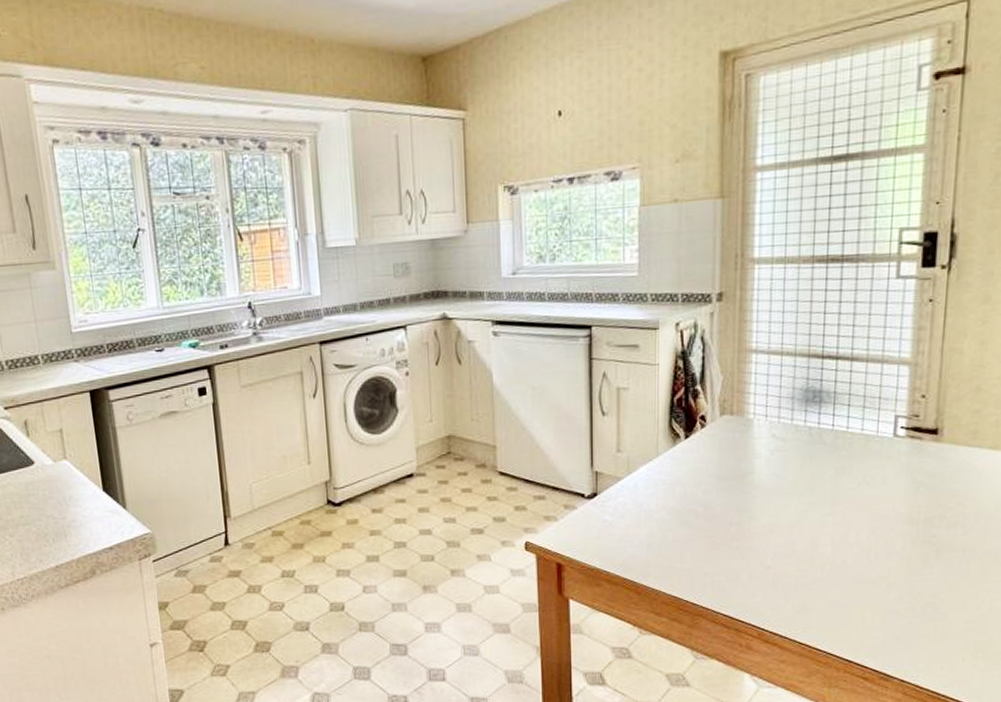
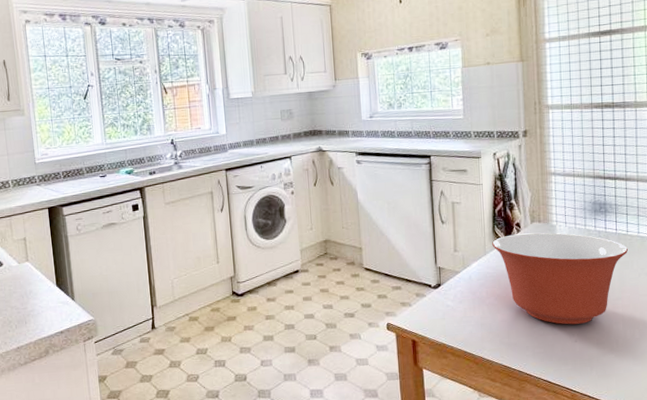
mixing bowl: none [667,428,846,547] -> present [492,233,628,325]

